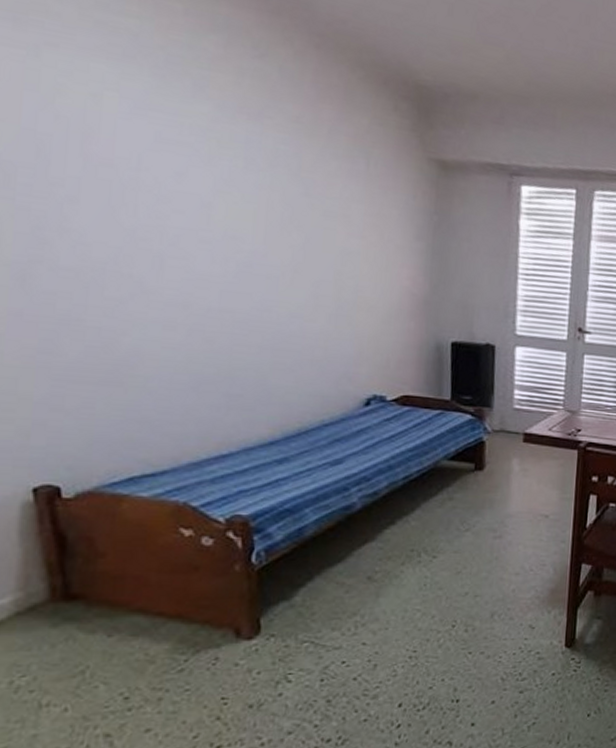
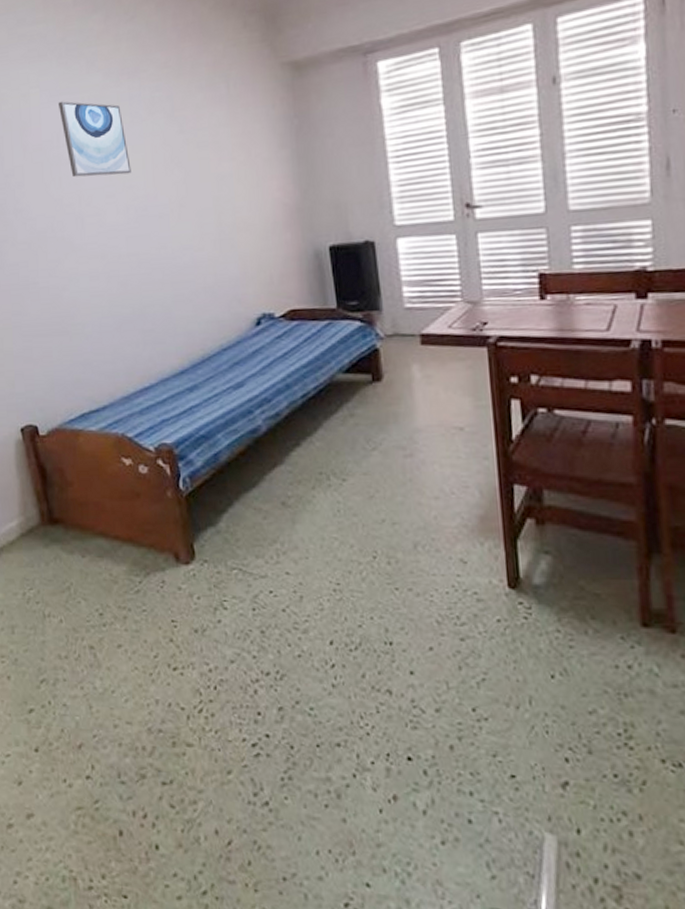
wall art: none [145,117,238,223] -> present [59,101,131,178]

